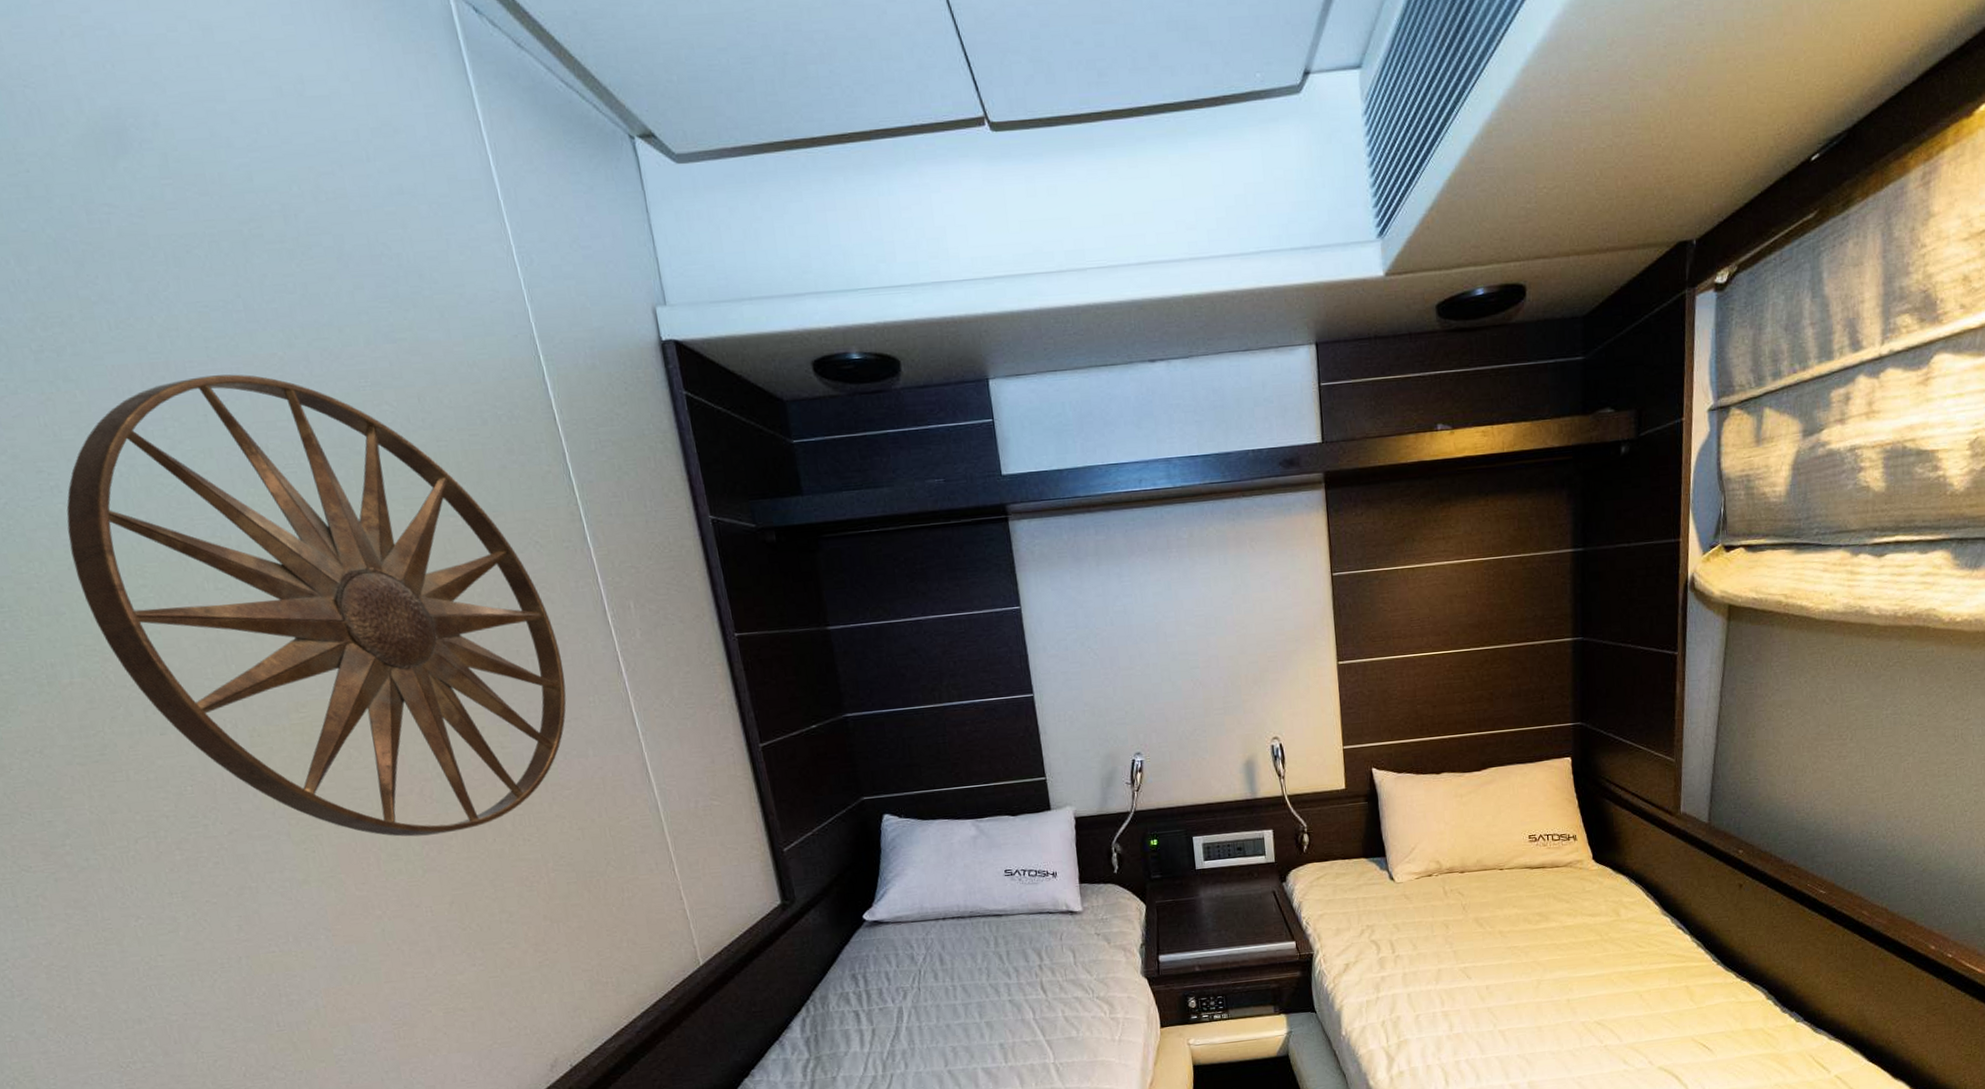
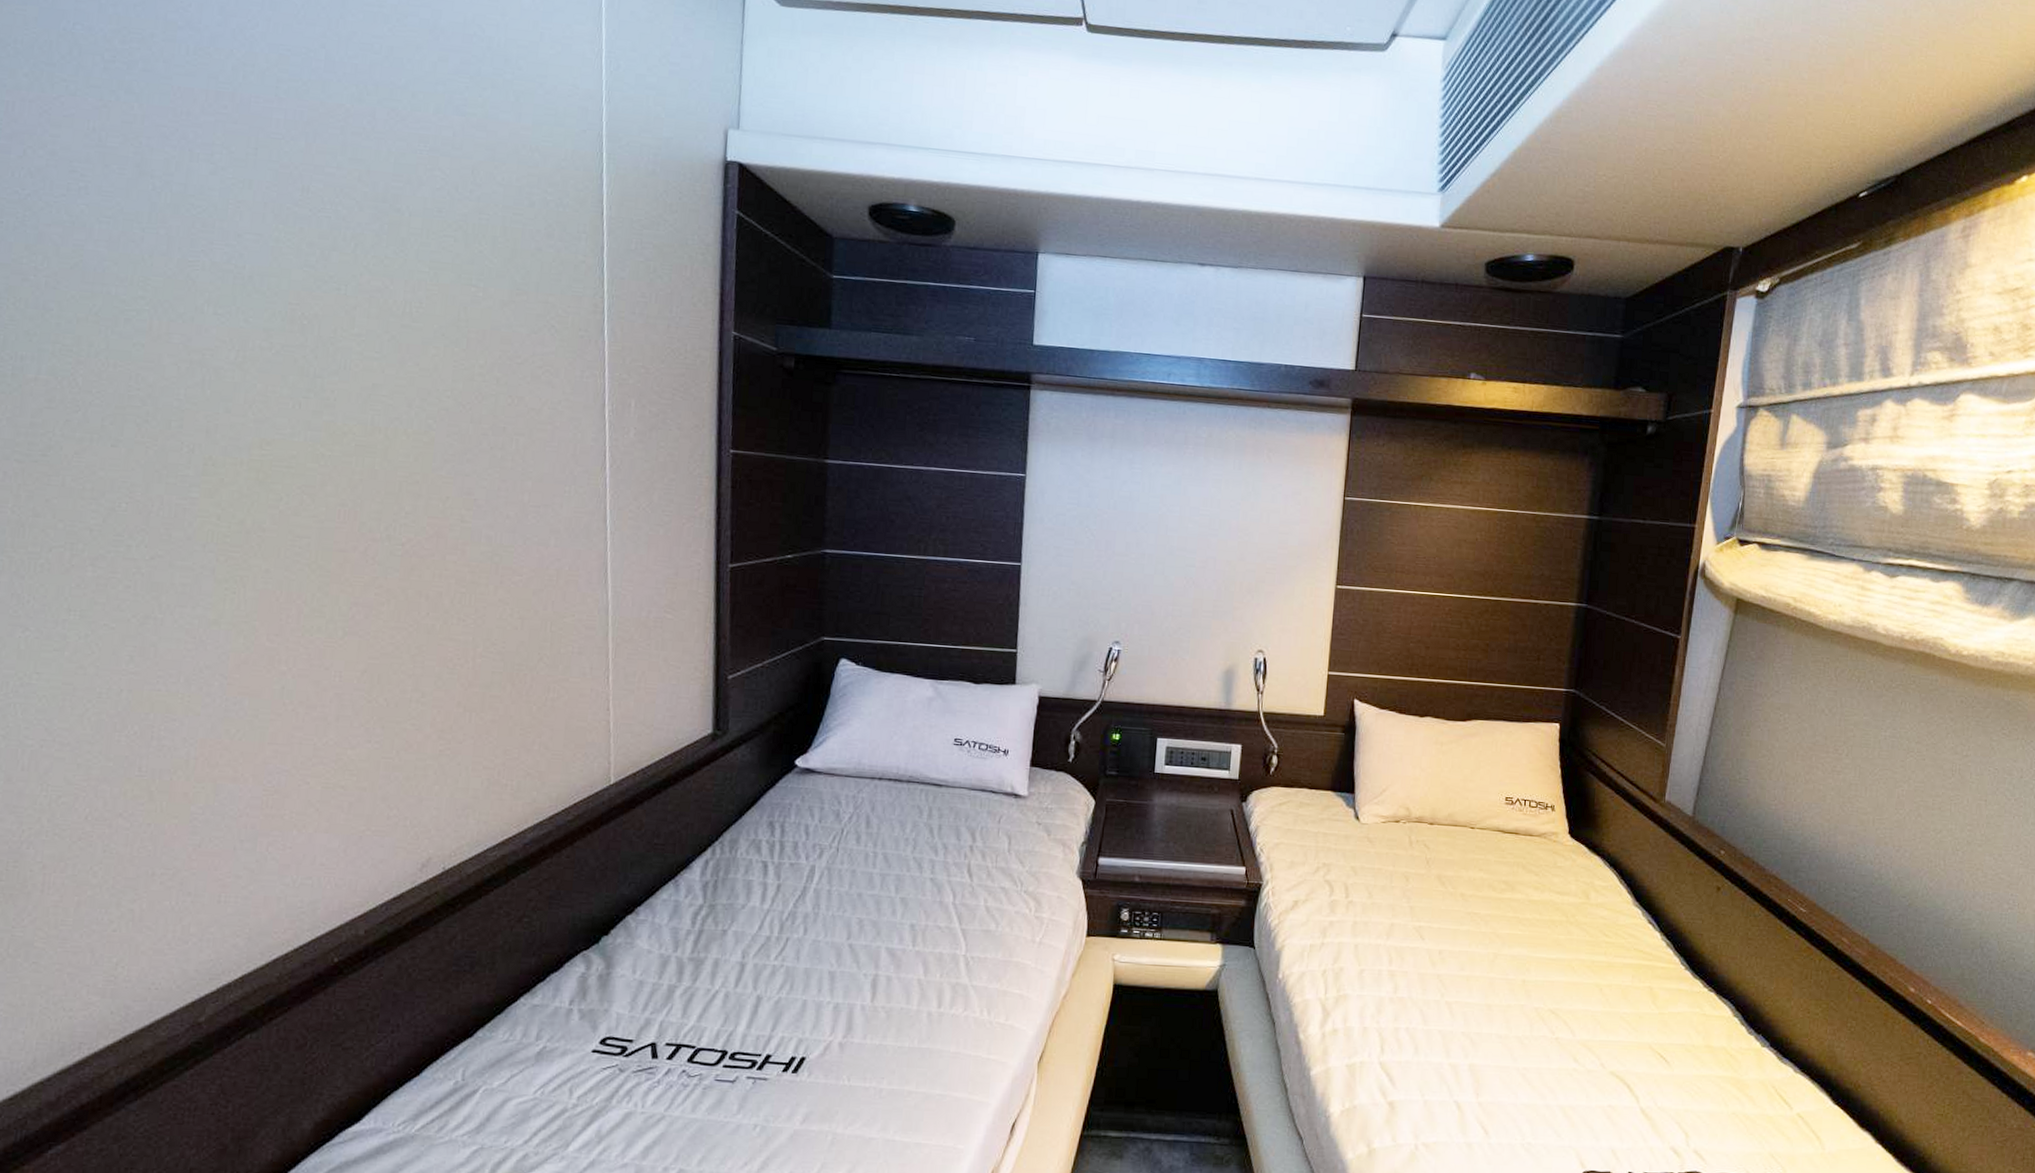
wall art: present [66,374,567,837] -> none [77,112,548,599]

